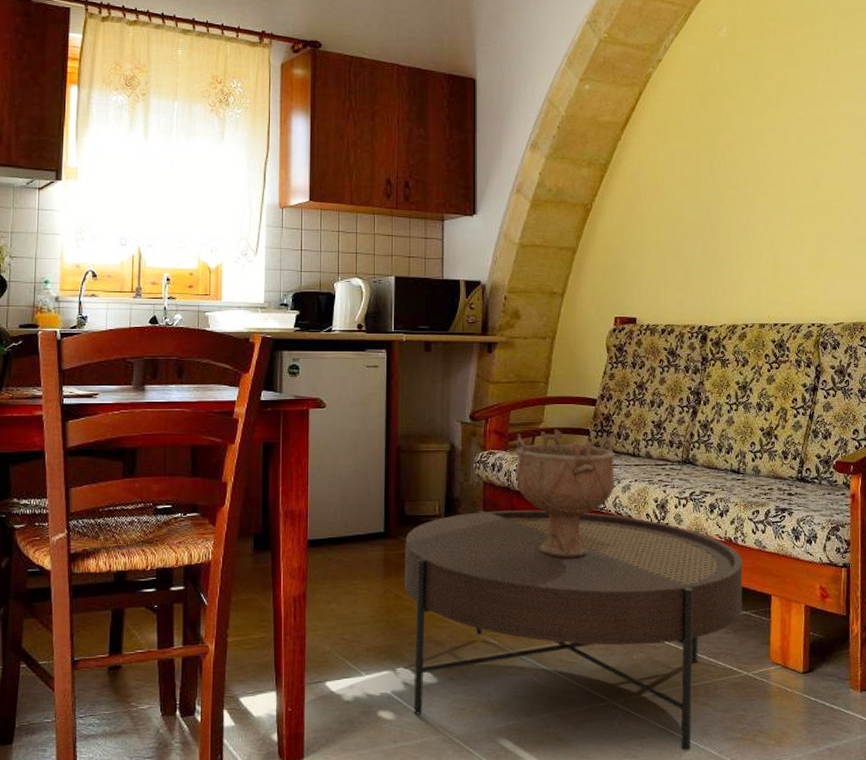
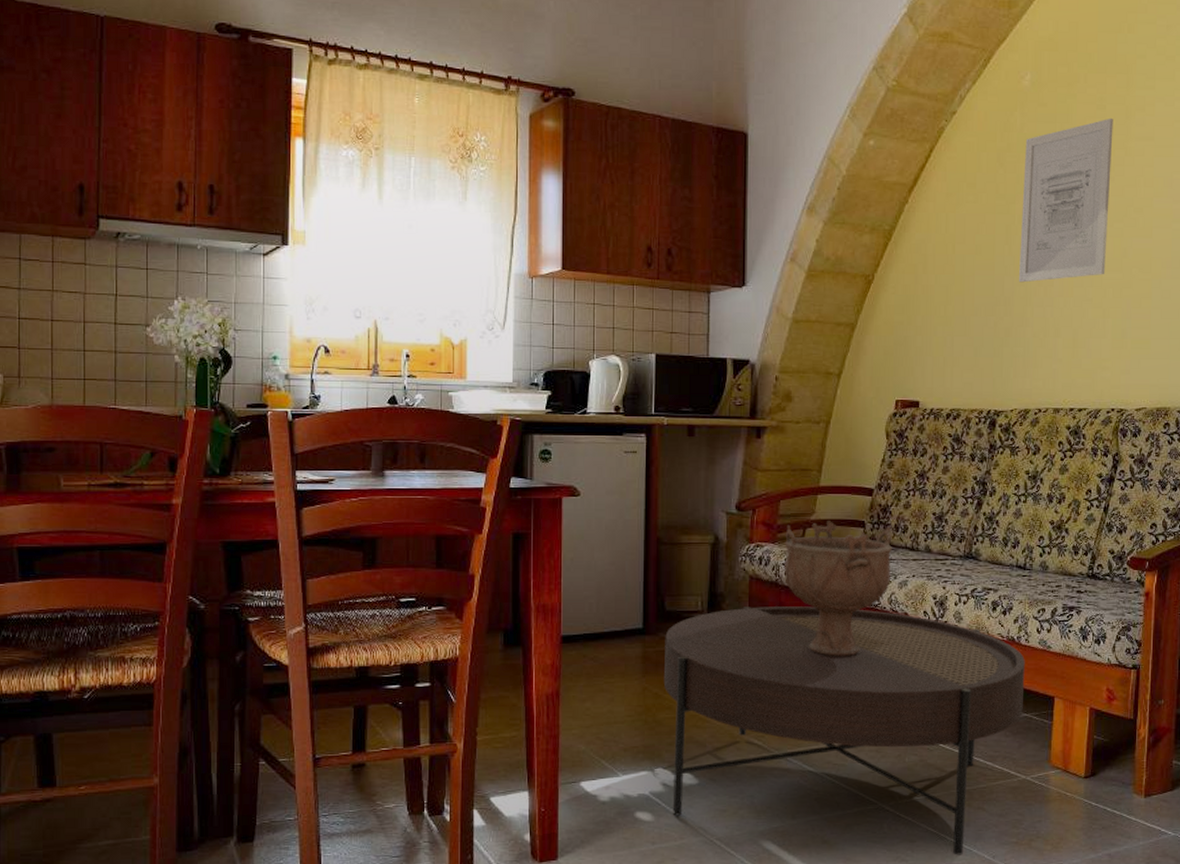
wall art: none [722,64,802,210] -> present [1018,118,1113,283]

